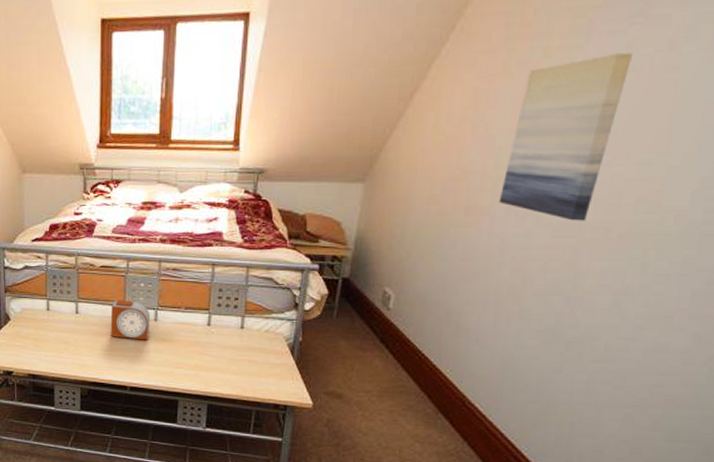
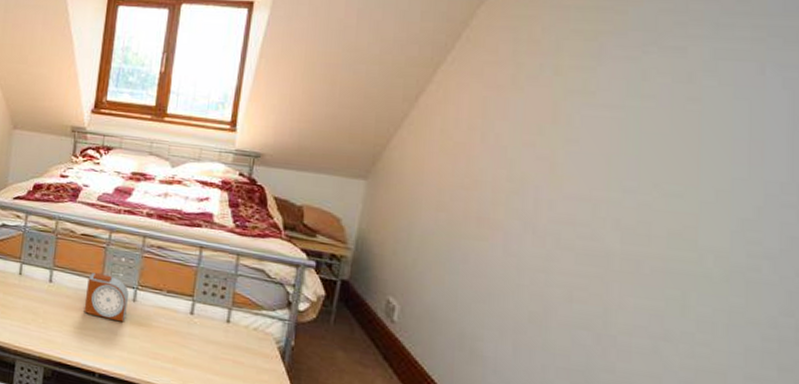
wall art: present [498,52,632,221] -> none [513,79,649,250]

